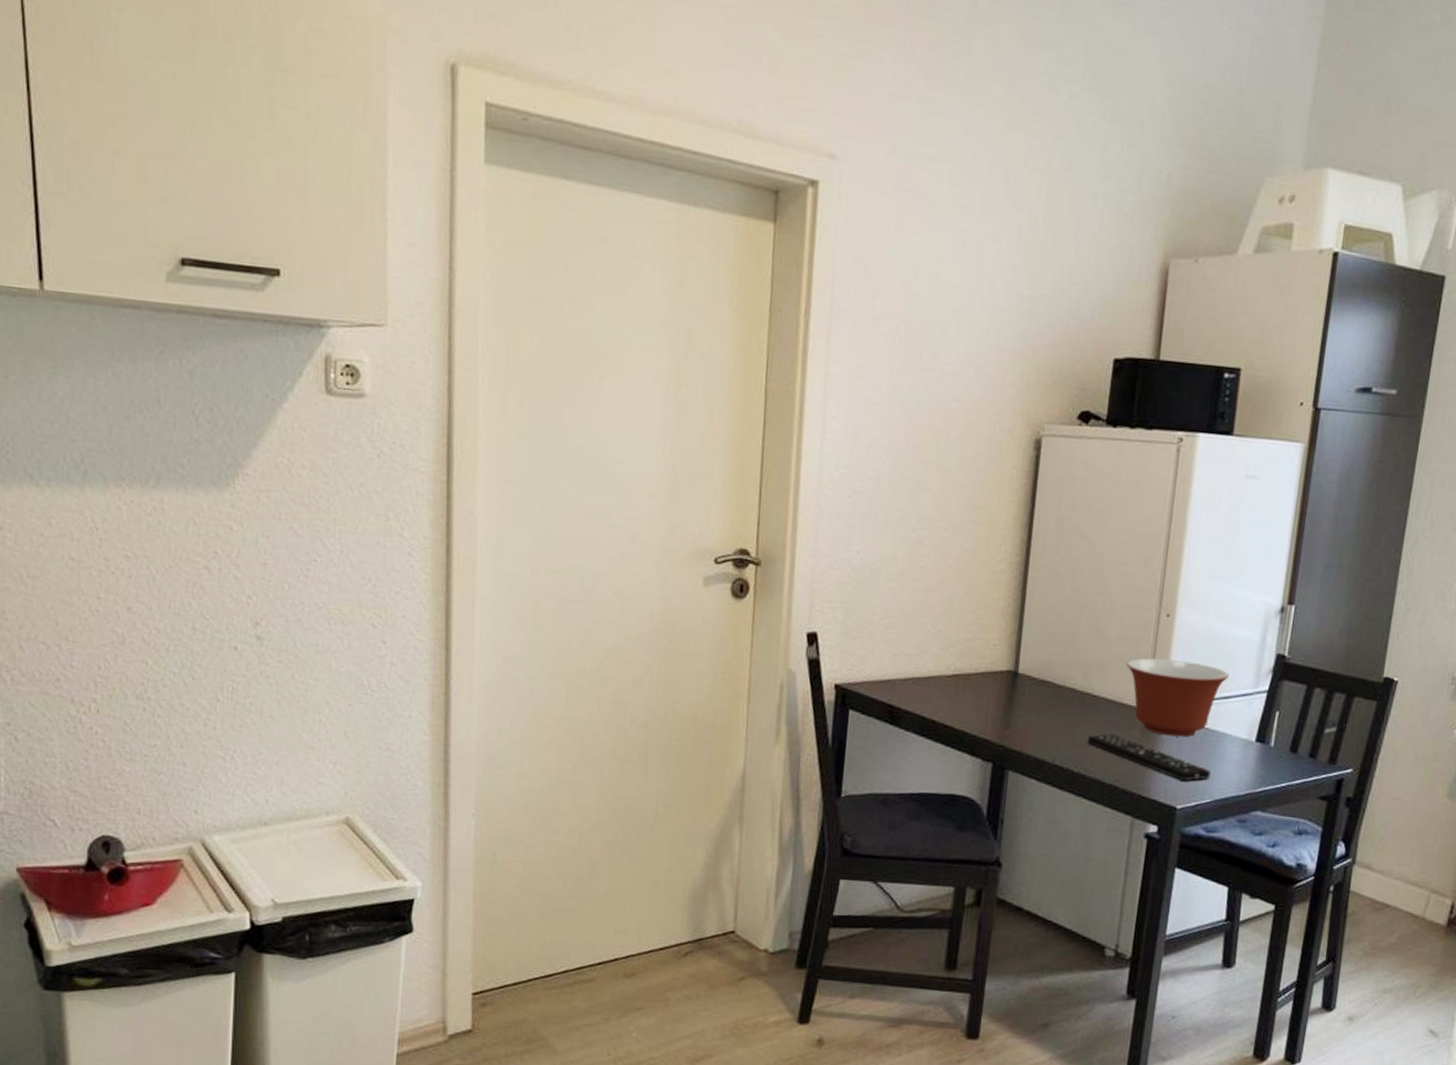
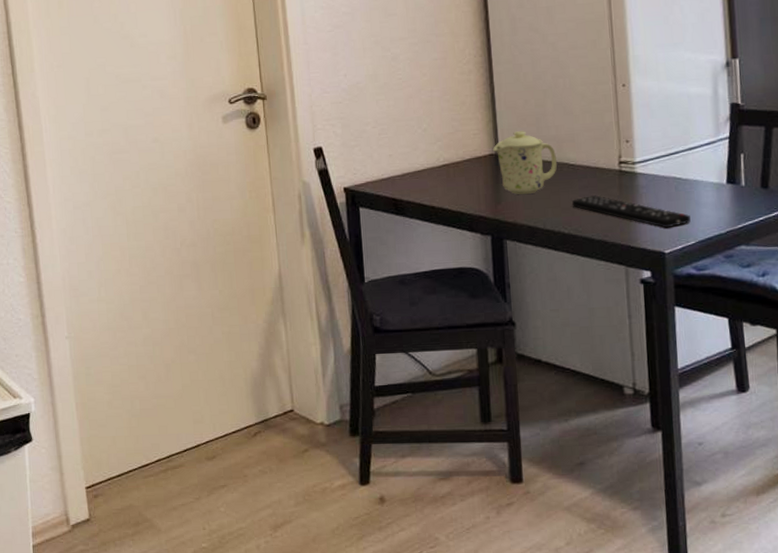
mug: none [1012,649,1081,723] -> present [493,131,558,195]
mixing bowl: present [1127,658,1230,737] -> none [595,122,691,190]

